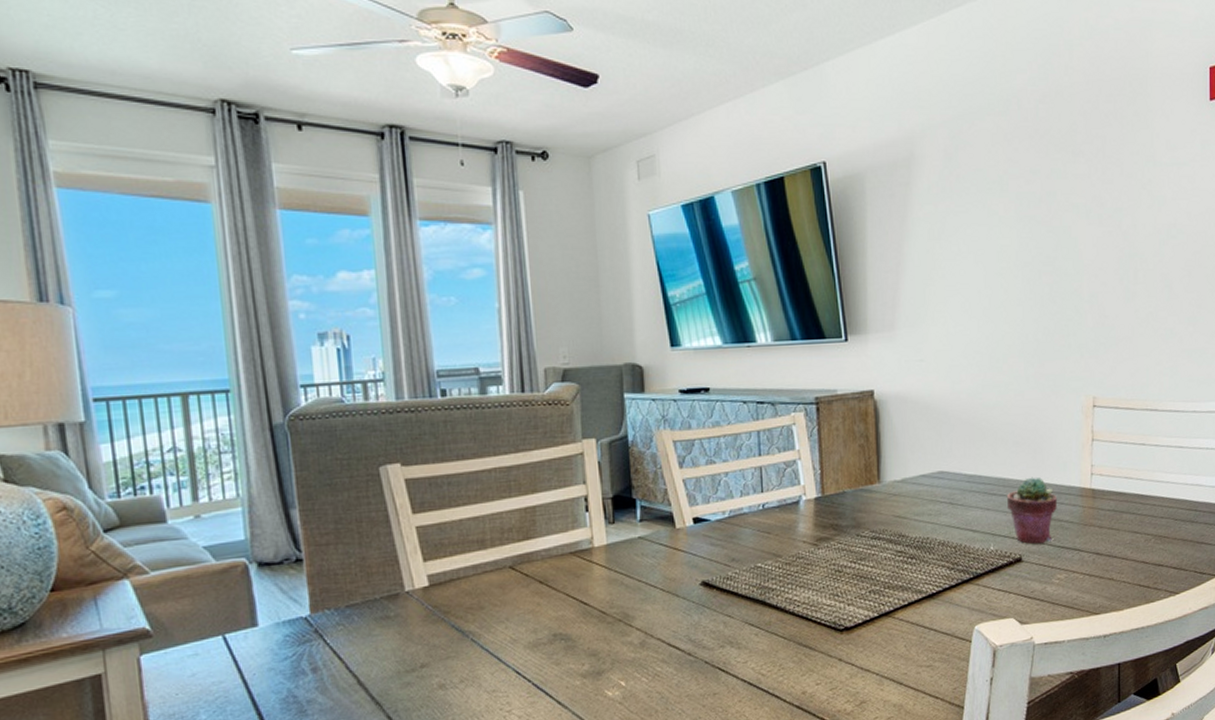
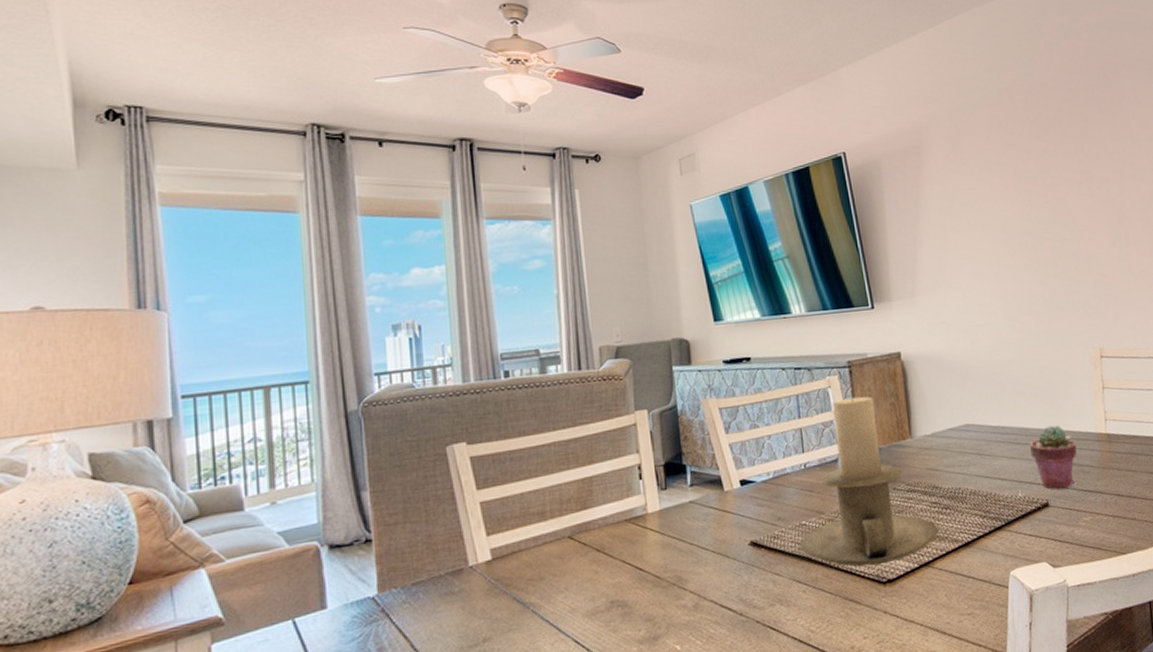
candle holder: none [753,436,902,613] -> present [799,396,939,567]

